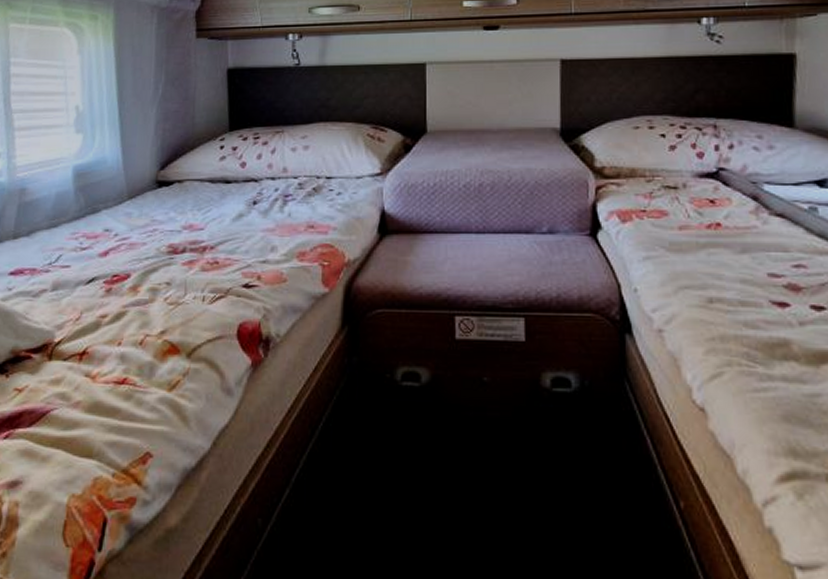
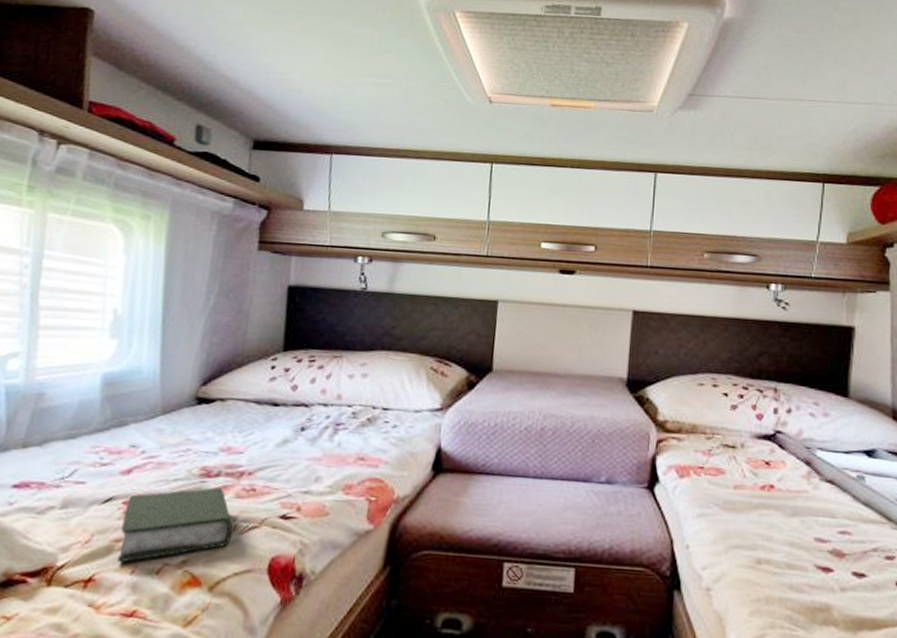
book: none [105,262,203,337] -> present [117,487,234,563]

